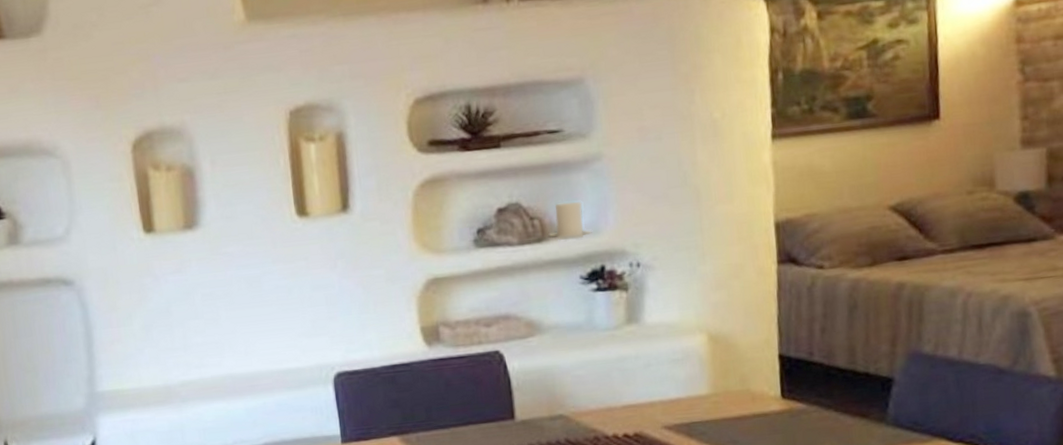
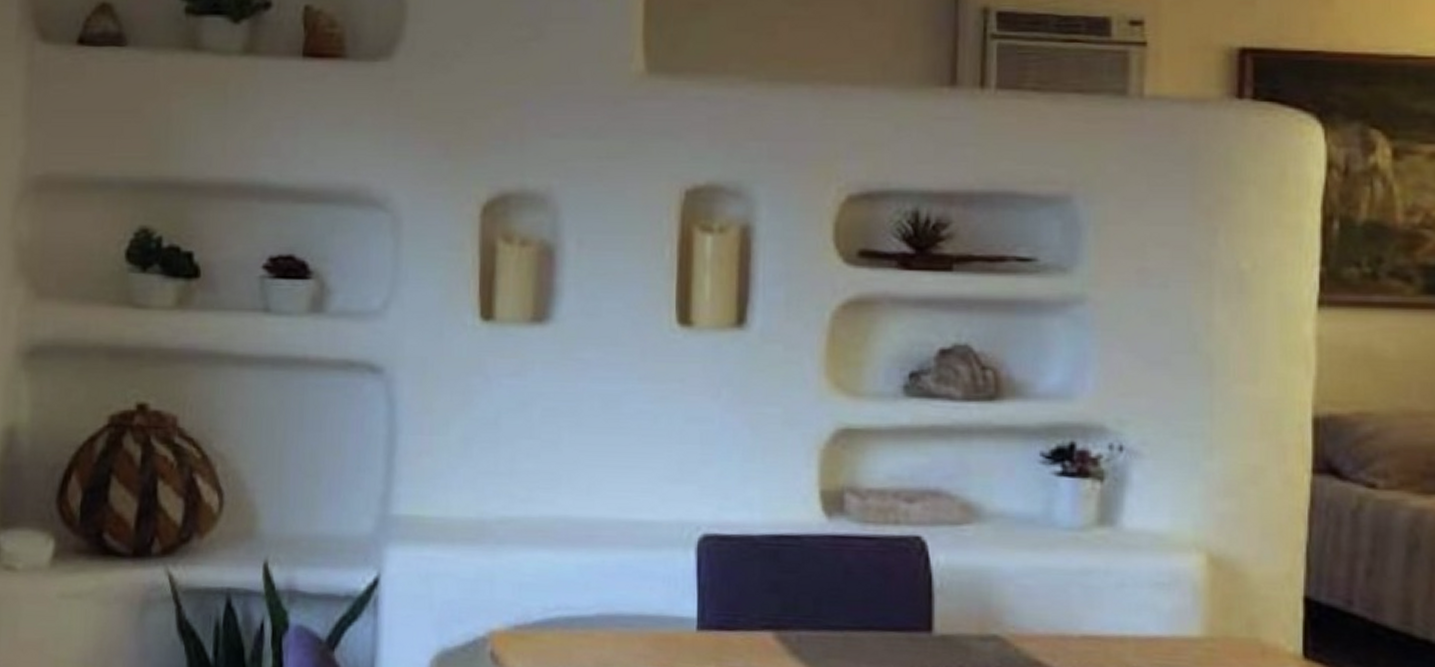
candle: present [549,201,592,241] -> none [1005,353,1063,404]

